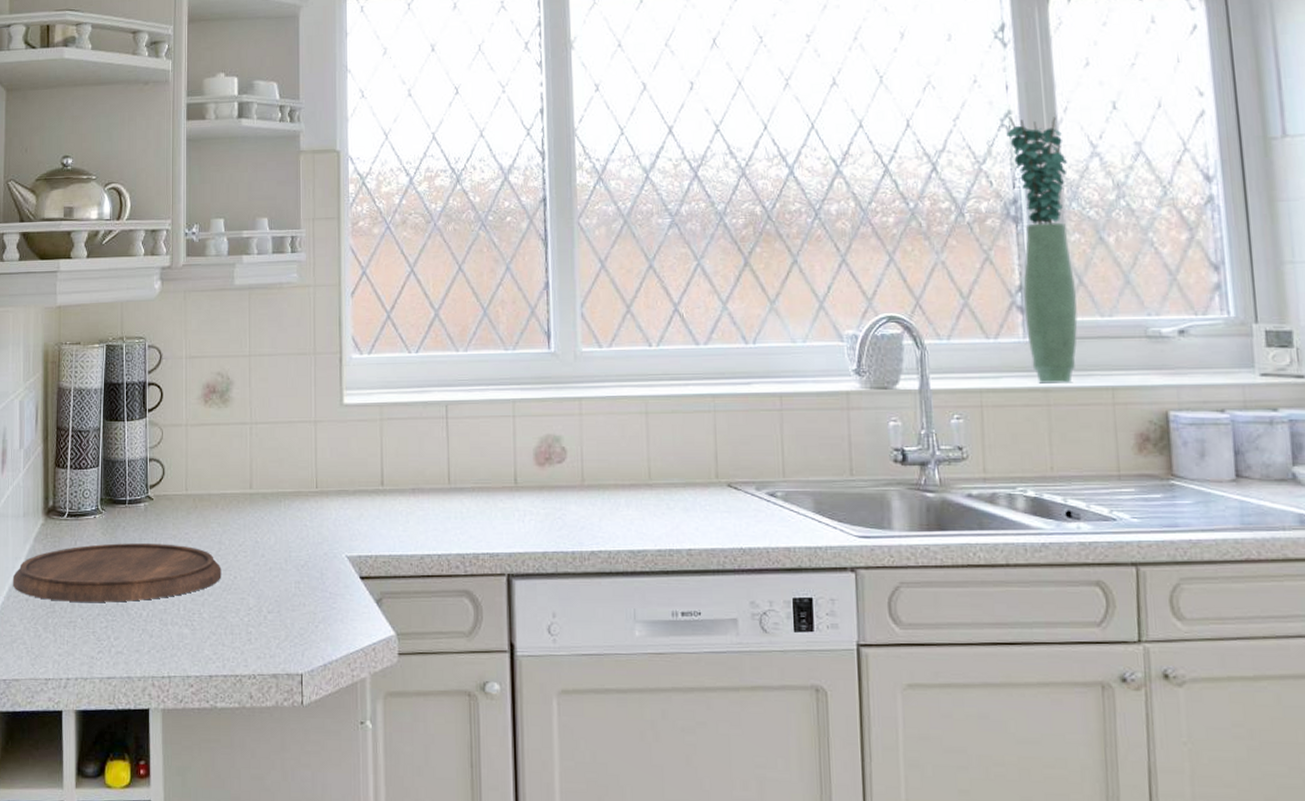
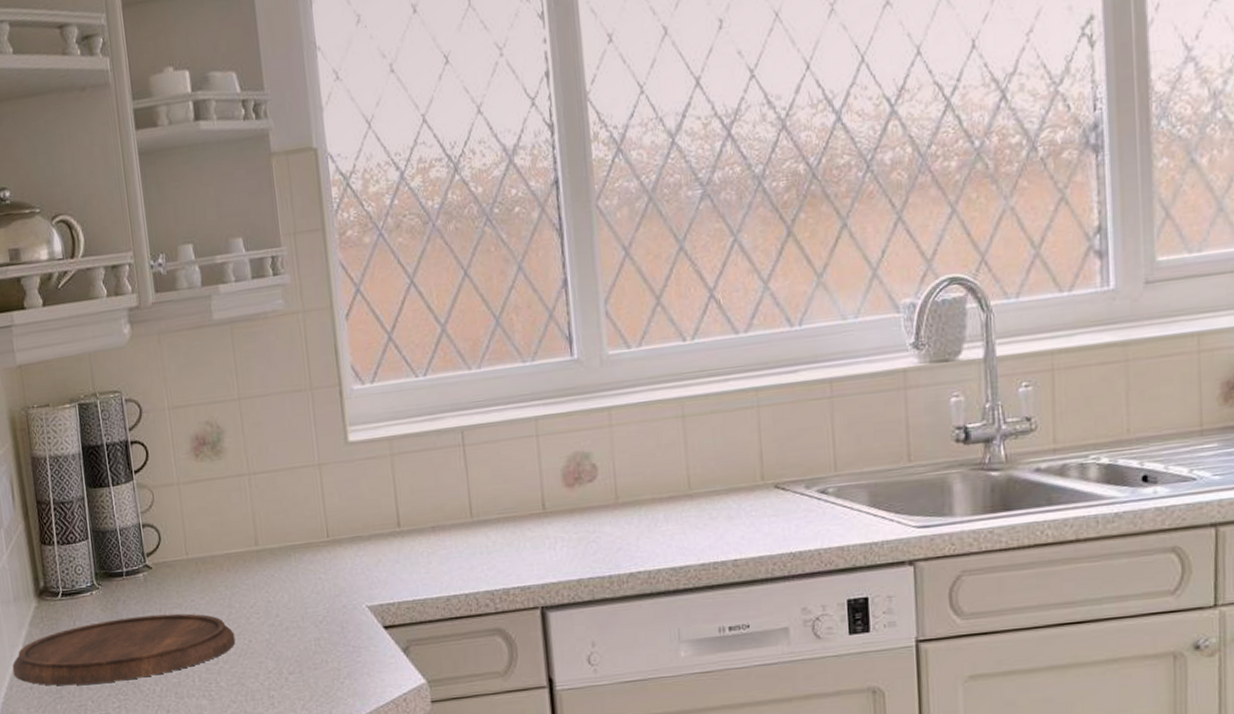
vase: present [1006,116,1078,384] -> none [1088,17,1162,337]

